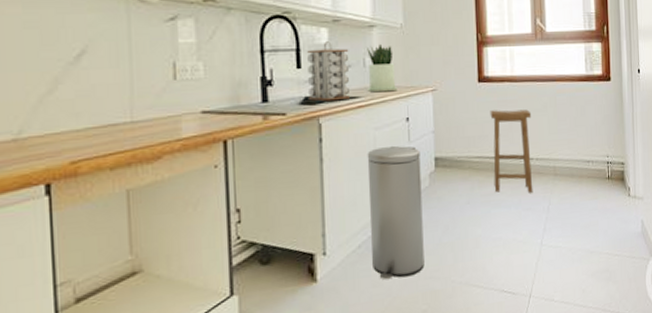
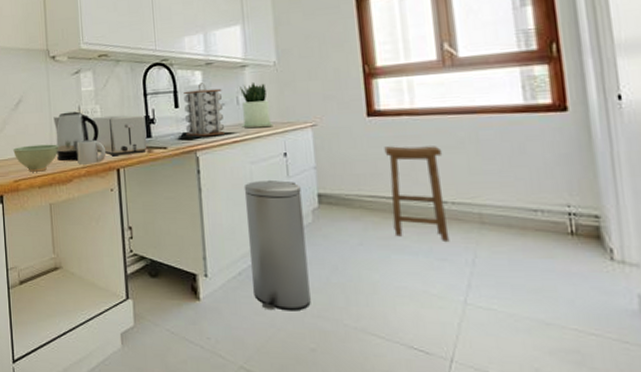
bowl: none [70,110,143,149] -> present [13,144,59,172]
kettle: none [136,68,201,134] -> present [53,111,99,162]
mug: none [167,104,210,137] -> present [75,139,107,165]
toaster: none [182,75,263,126] -> present [85,115,148,157]

